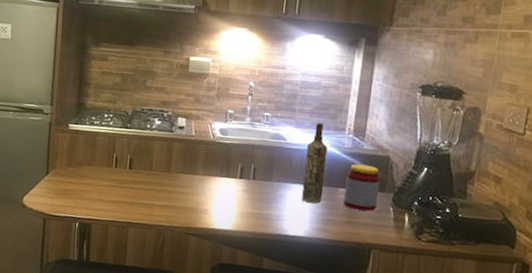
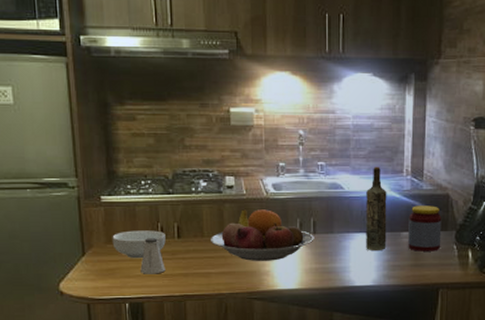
cereal bowl: none [72,157,119,184] -> present [112,230,166,259]
saltshaker: none [93,166,115,200] -> present [140,238,166,274]
fruit bowl: none [157,148,253,201] -> present [210,208,314,261]

